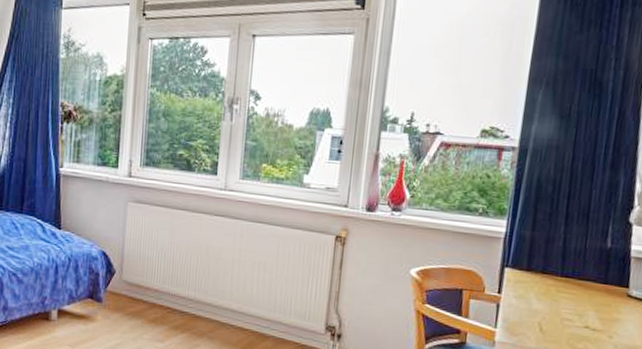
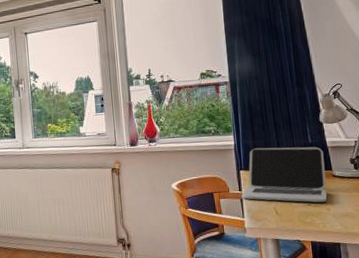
laptop: none [499,241,623,328] -> present [242,146,328,203]

